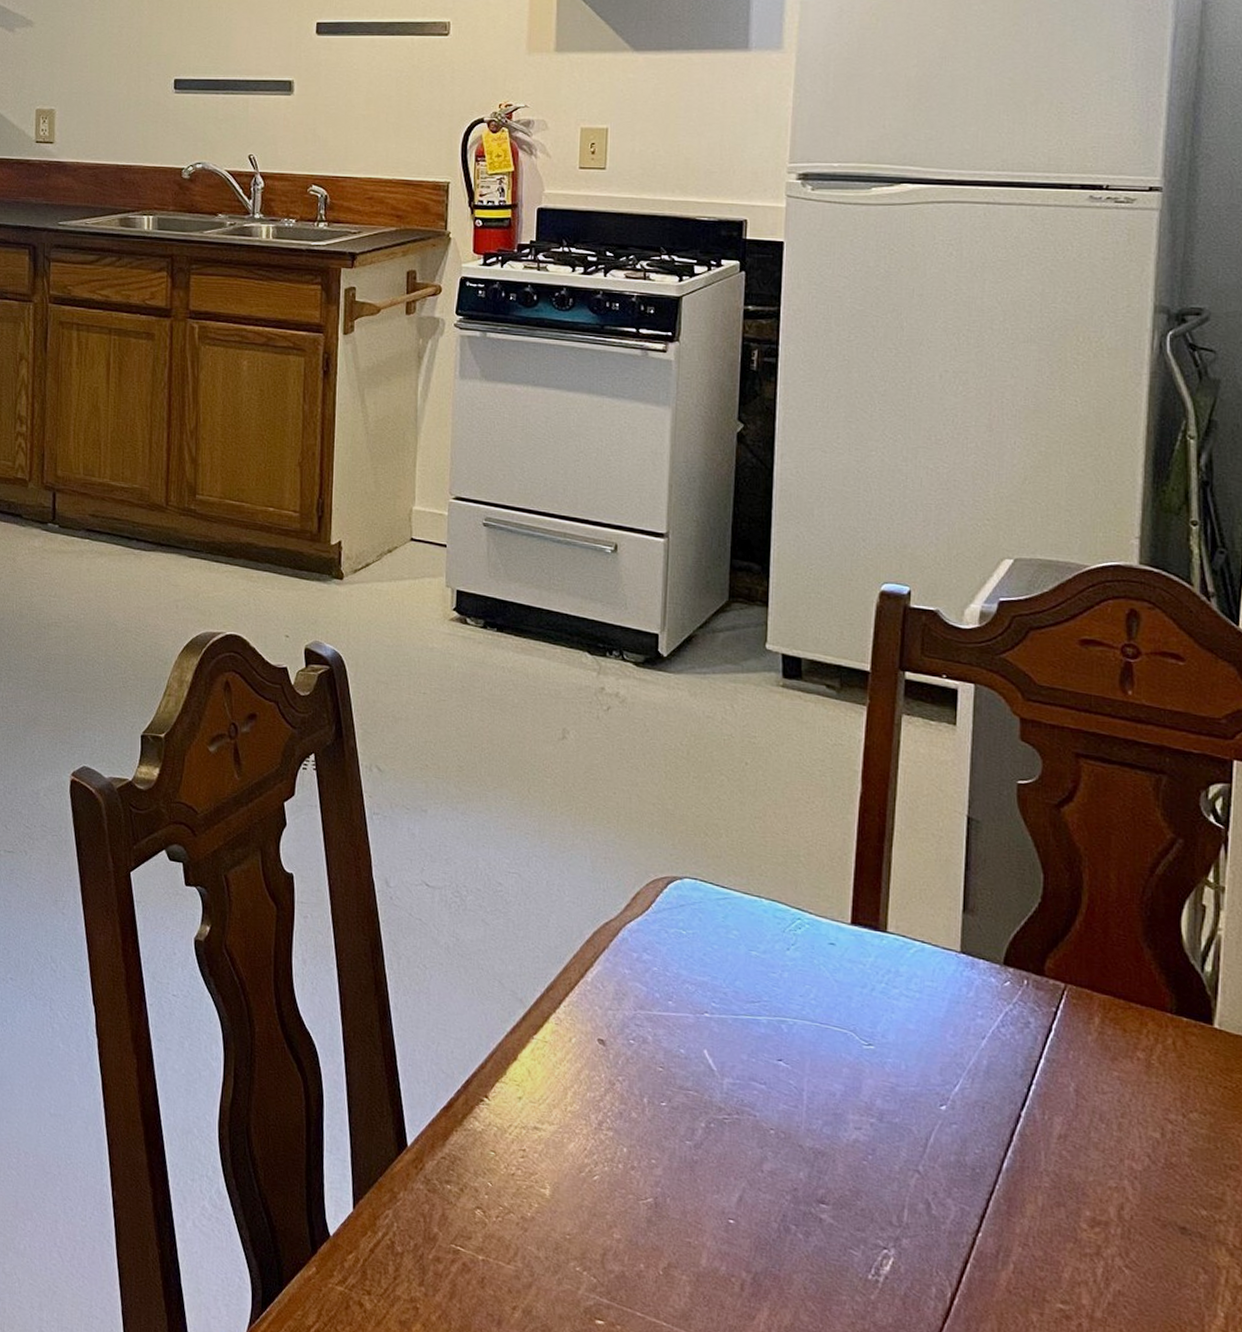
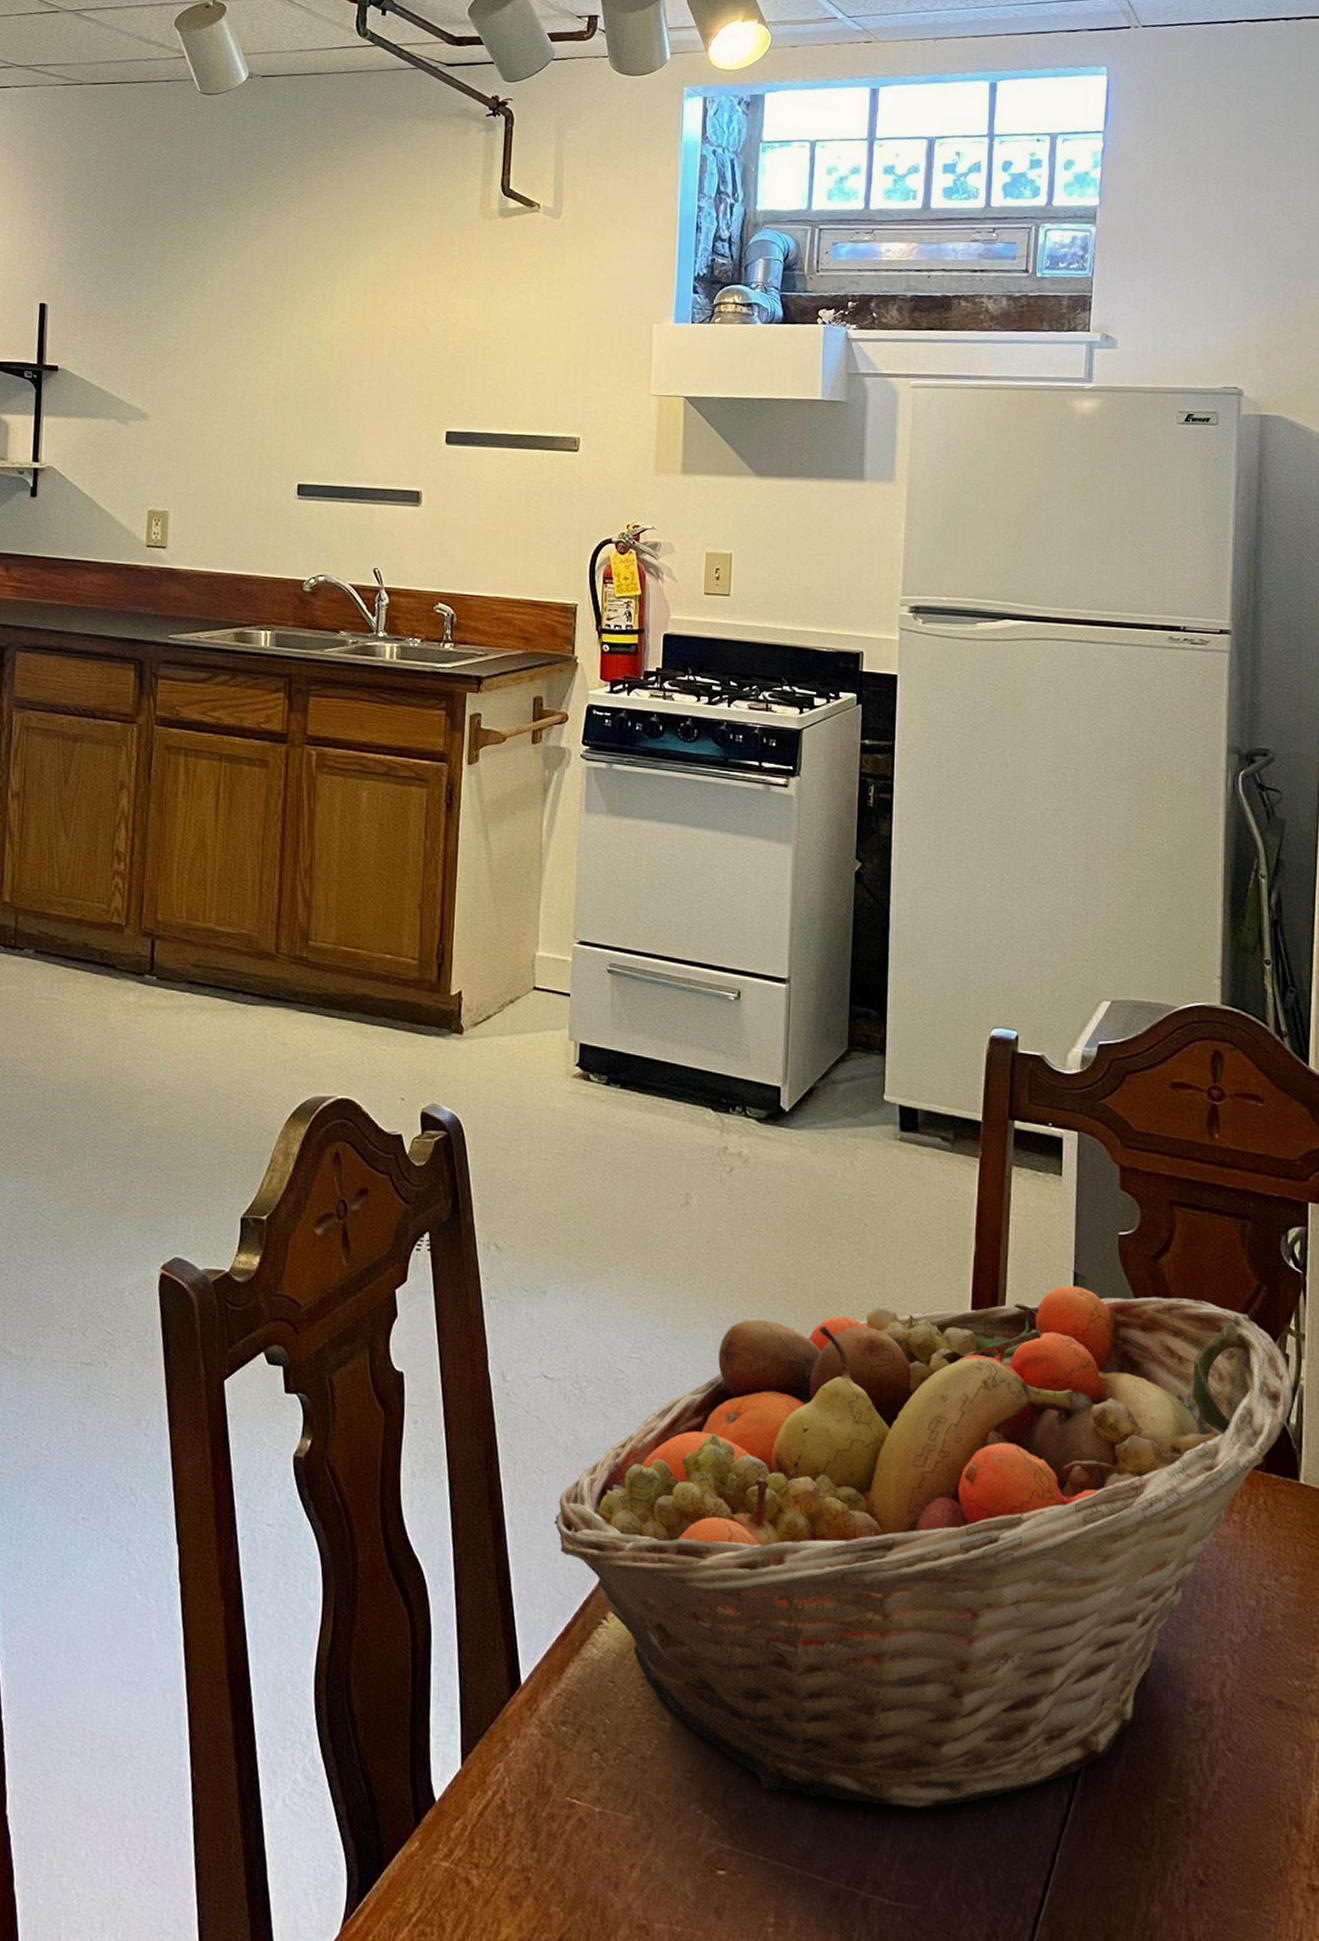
fruit basket: none [437,828,1210,1288] -> present [554,1285,1293,1808]

